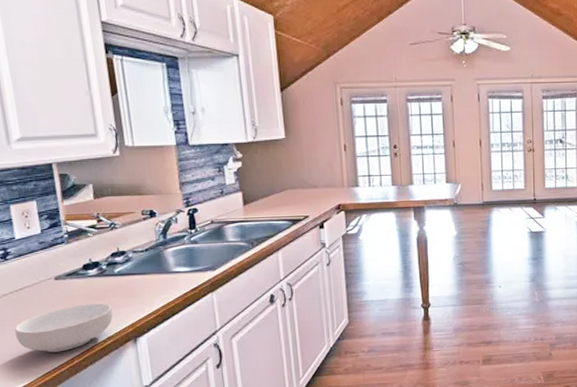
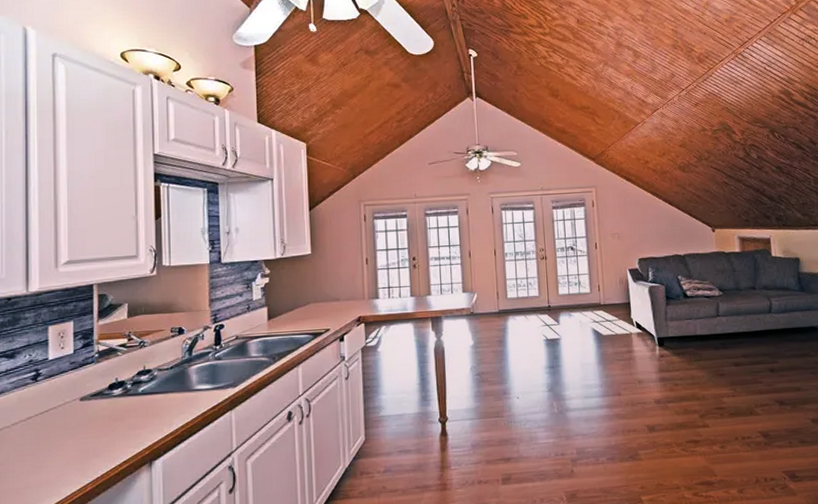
cereal bowl: present [15,303,113,353] -> none [34,424,132,479]

